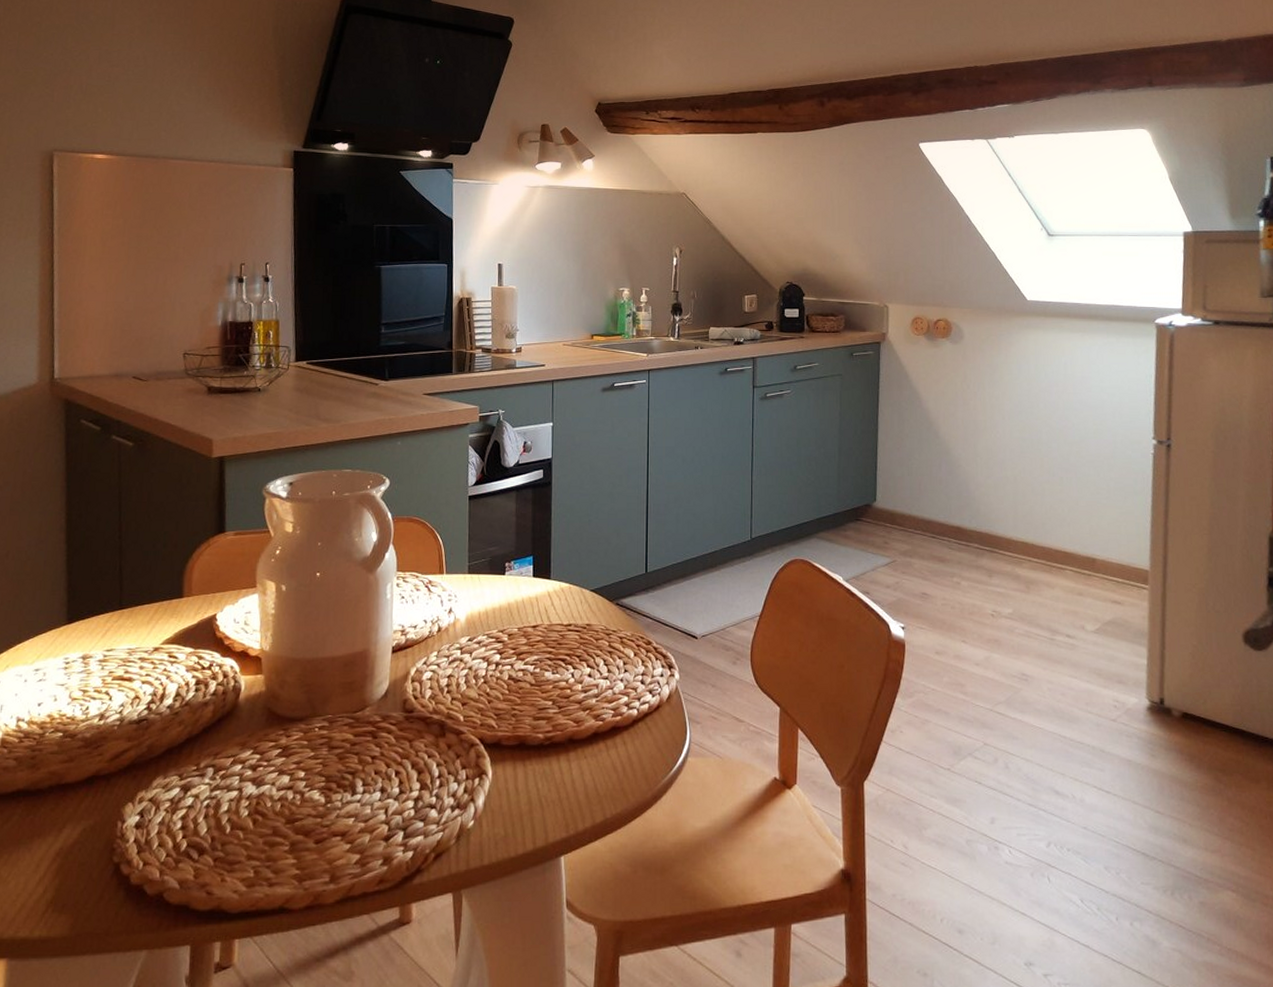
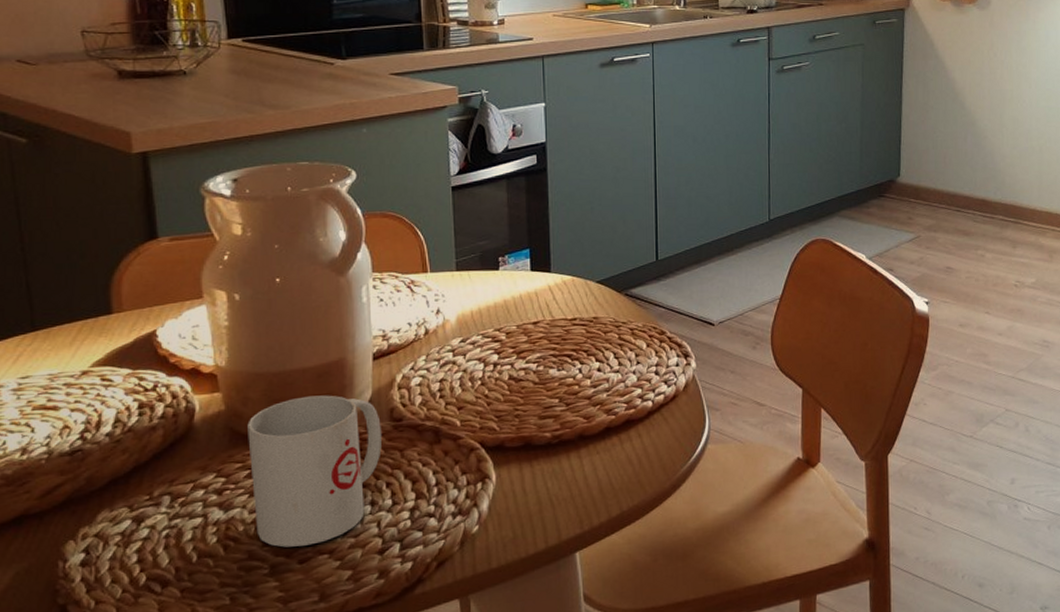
mug: none [281,683,395,826] -> present [247,395,382,548]

